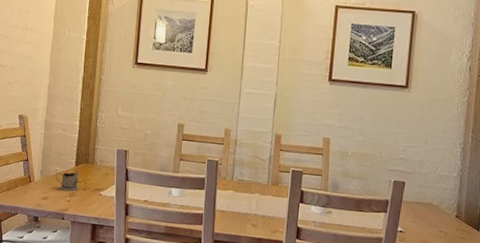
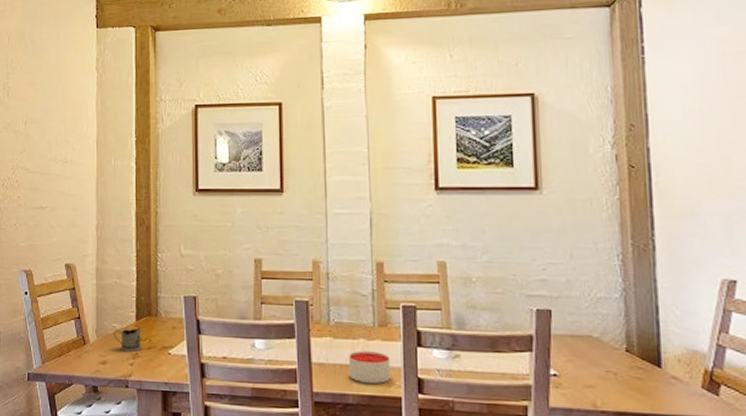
candle: none [244,203,277,230] -> present [349,351,390,384]

